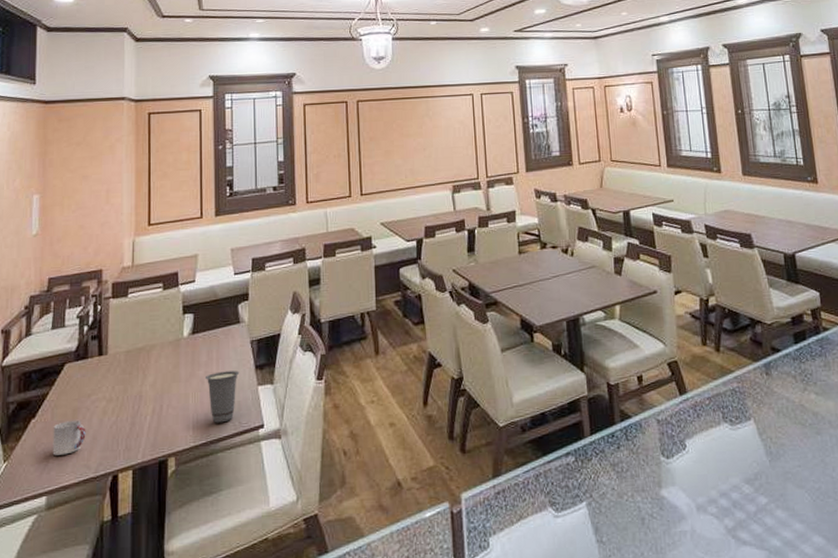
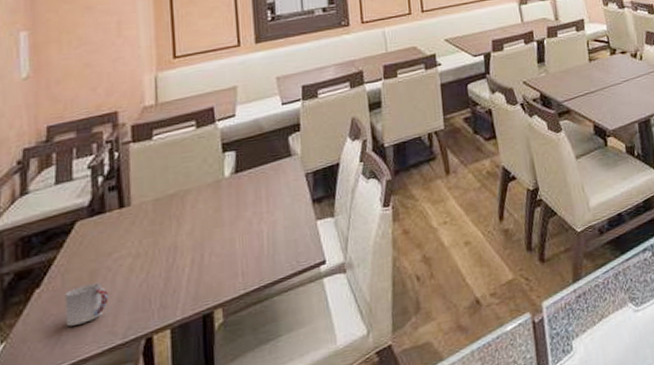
cup: present [204,371,240,423] -> none [253,207,295,266]

